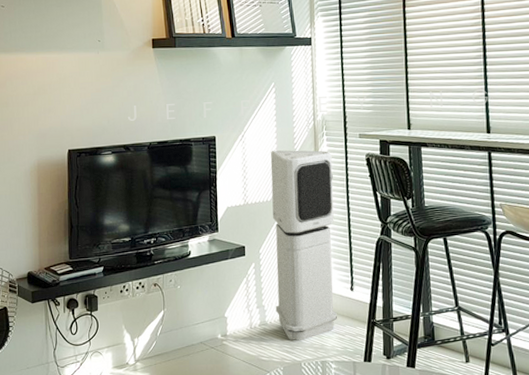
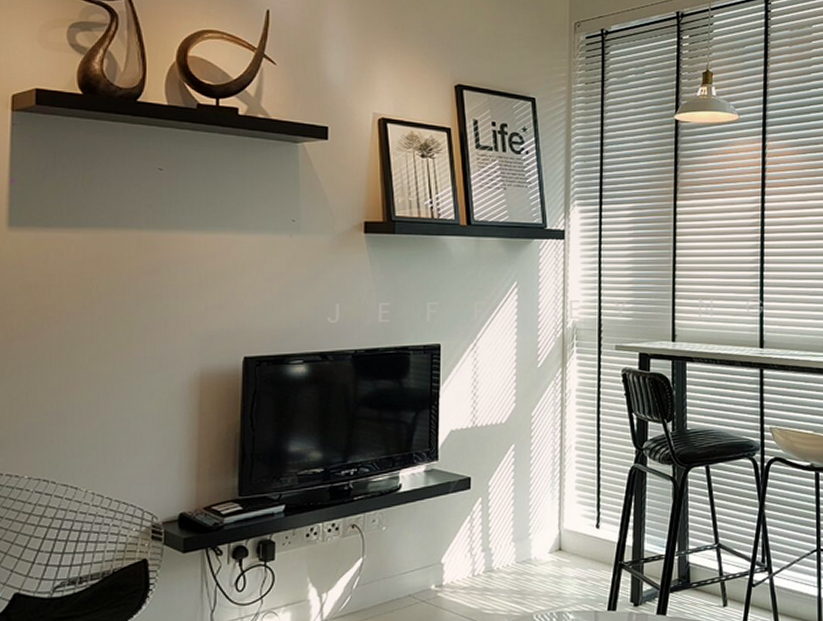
air purifier: present [270,150,338,341] -> none [505,362,582,590]

